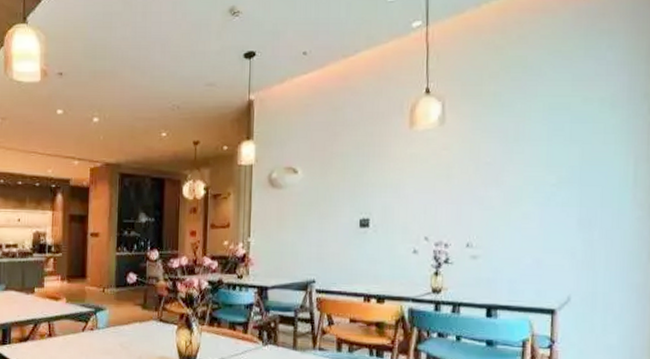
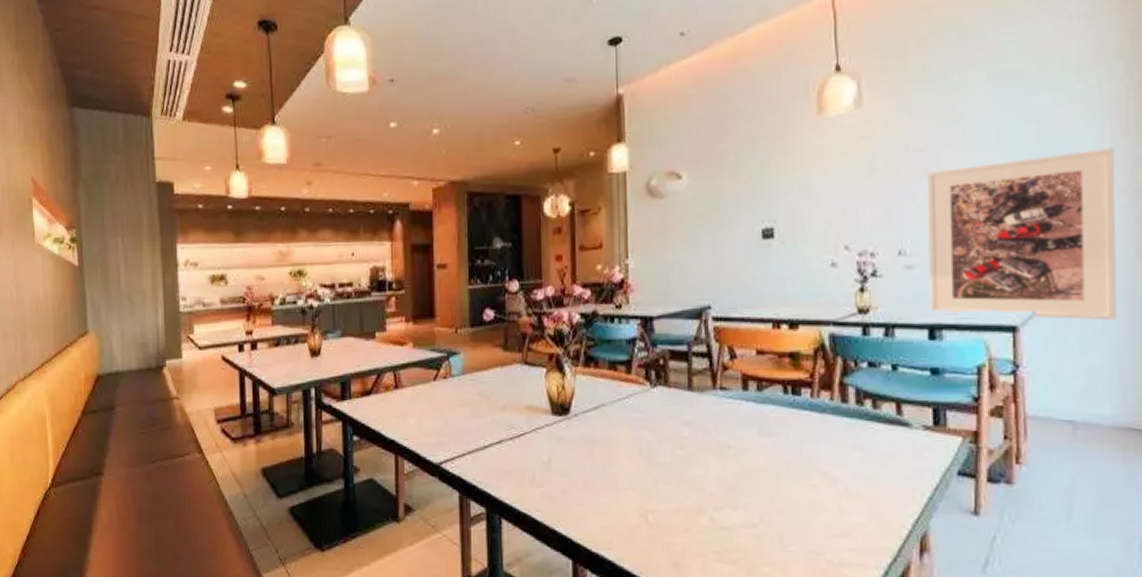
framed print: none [489,170,636,309] -> present [927,147,1117,320]

